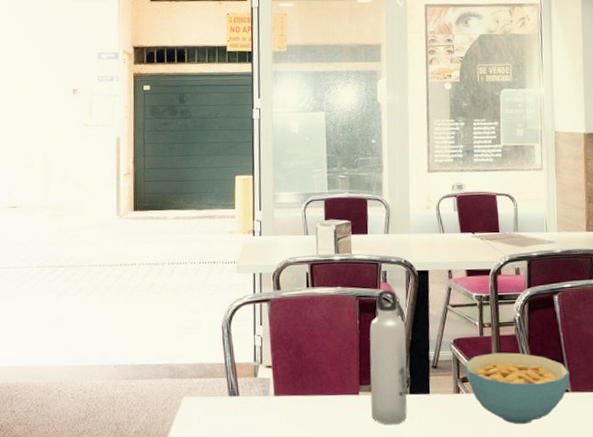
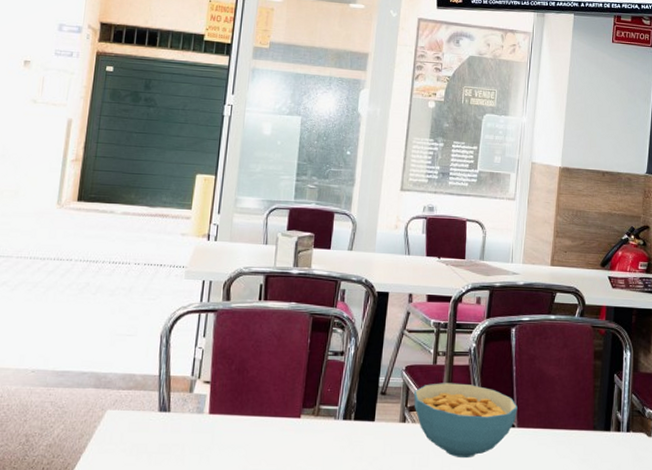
water bottle: present [369,290,408,425] -> none [311,309,359,452]

